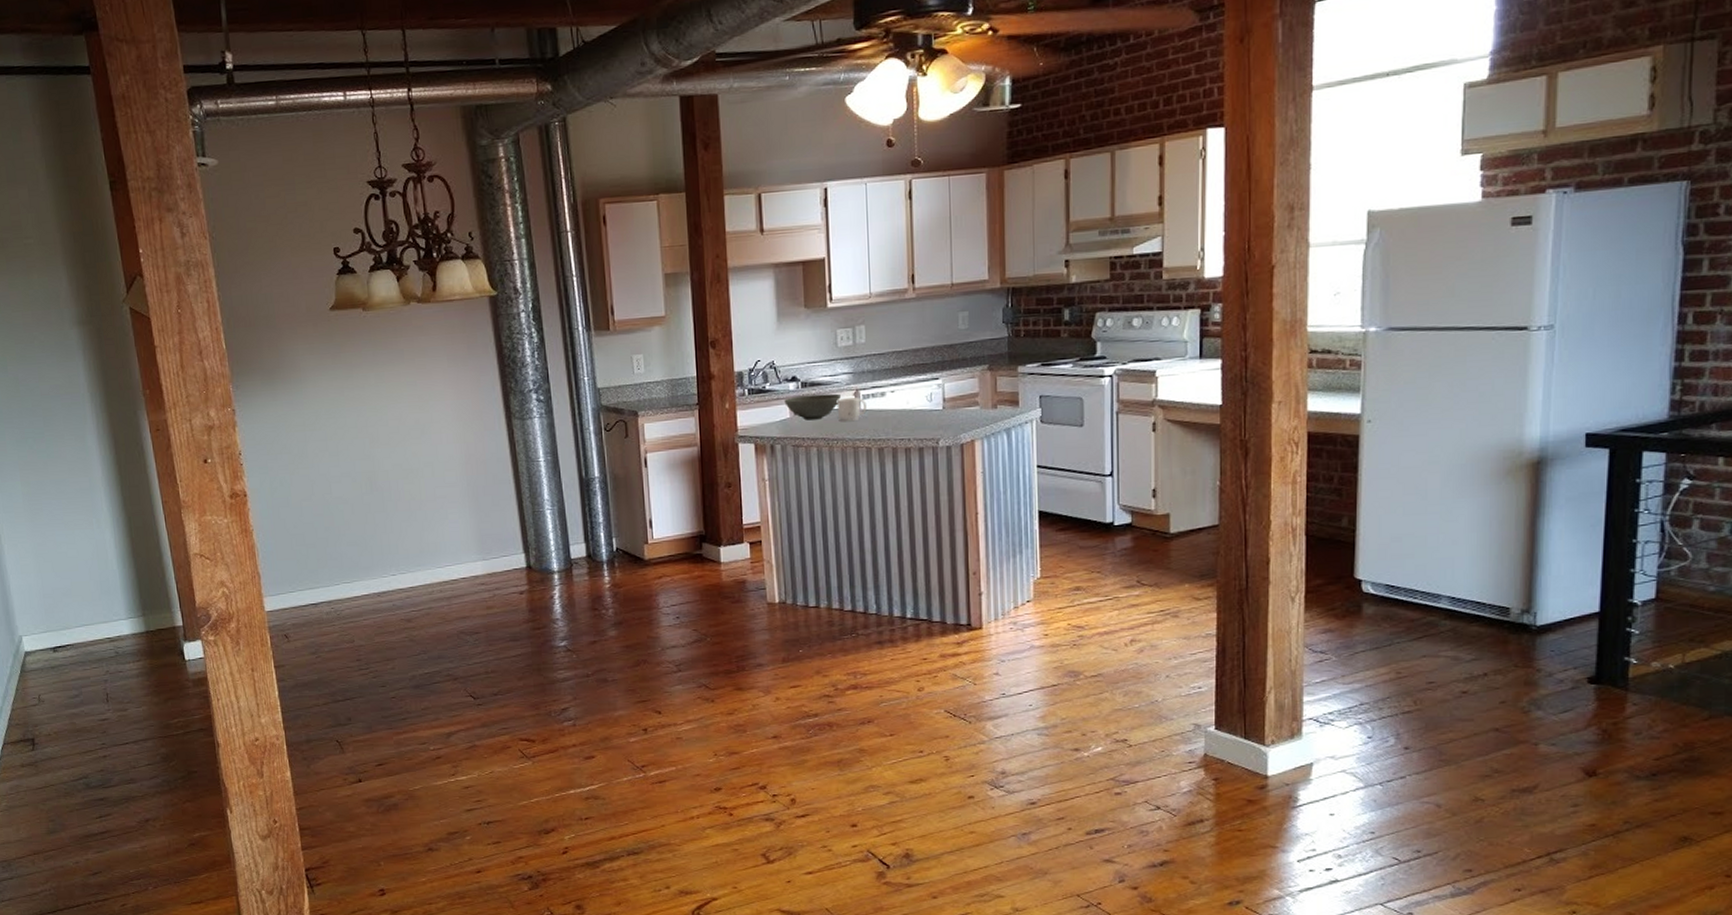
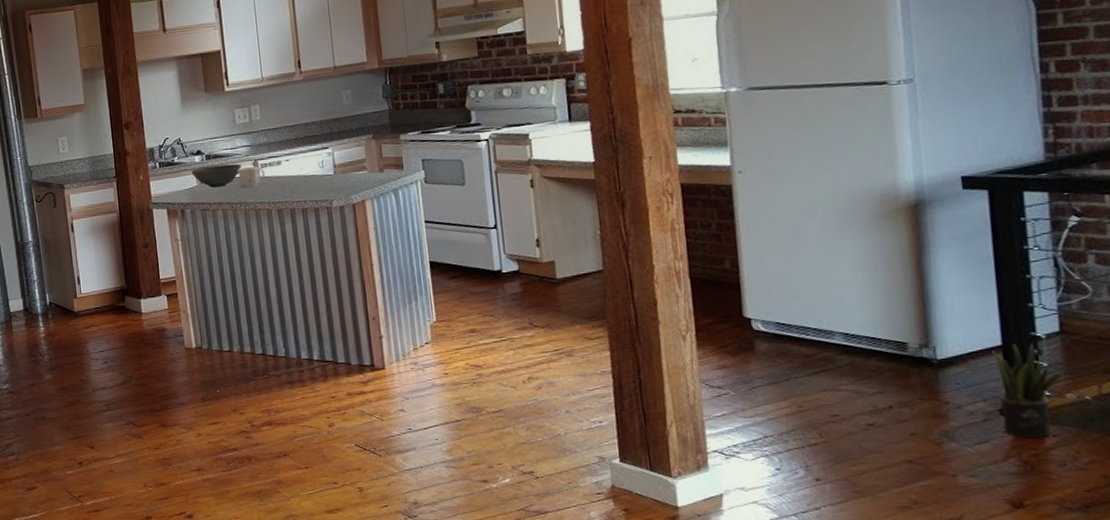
potted plant: none [1589,610,1653,707] -> present [992,344,1064,438]

